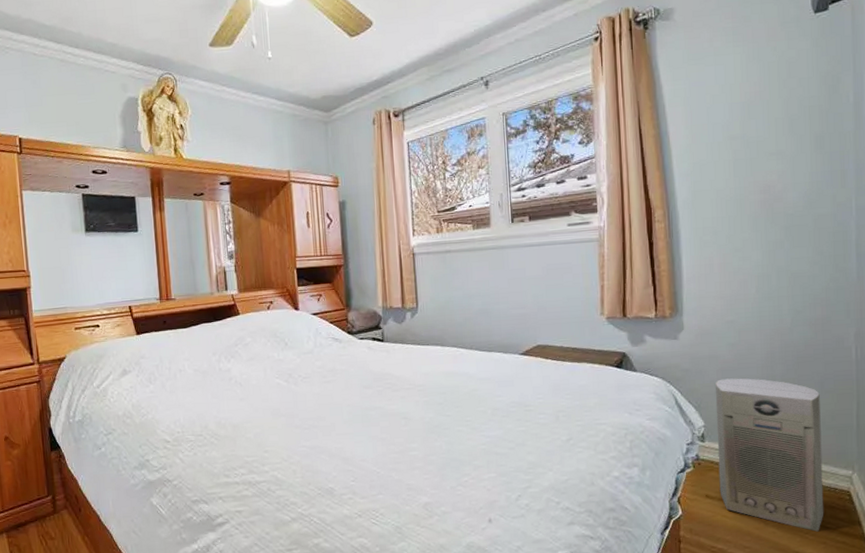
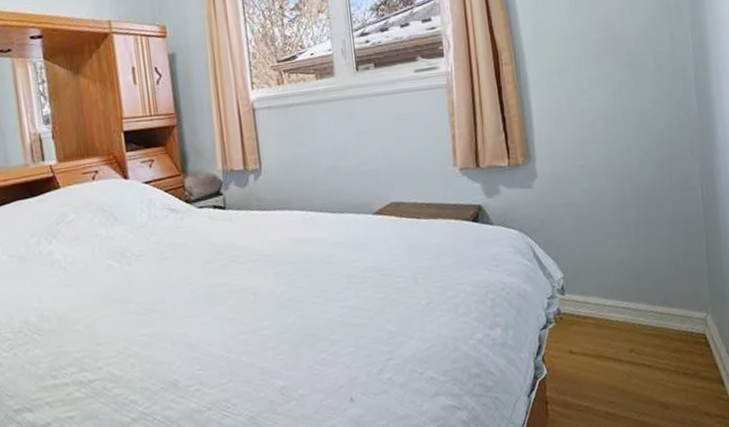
air purifier: present [715,378,824,532] -> none [571,224,683,379]

